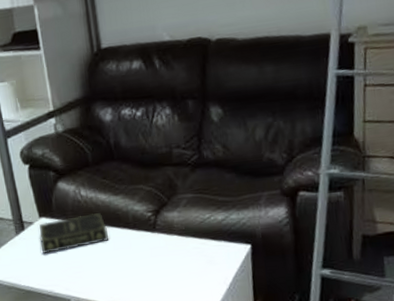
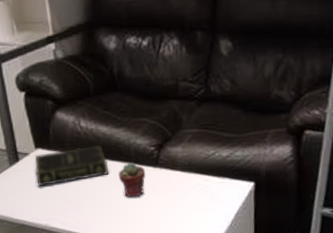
potted succulent: none [117,228,144,263] -> present [118,162,146,198]

